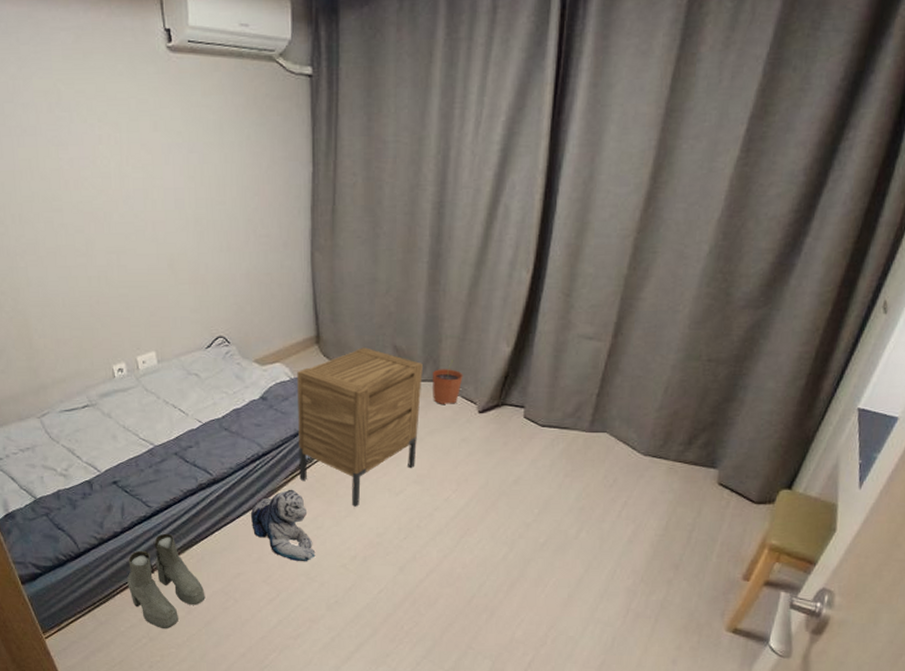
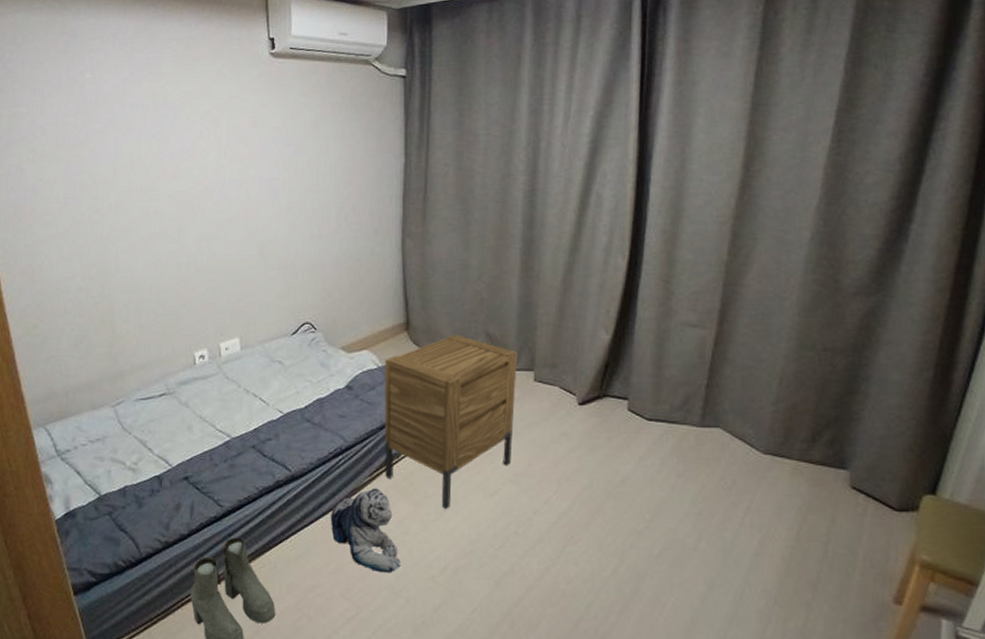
plant pot: present [433,360,463,404] -> none [528,348,561,395]

